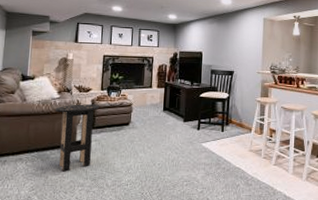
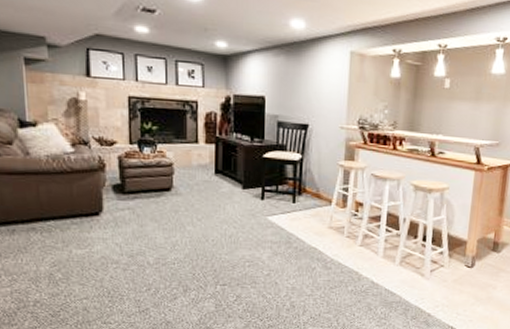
bar stool: present [55,104,100,172] -> none [70,161,130,246]

